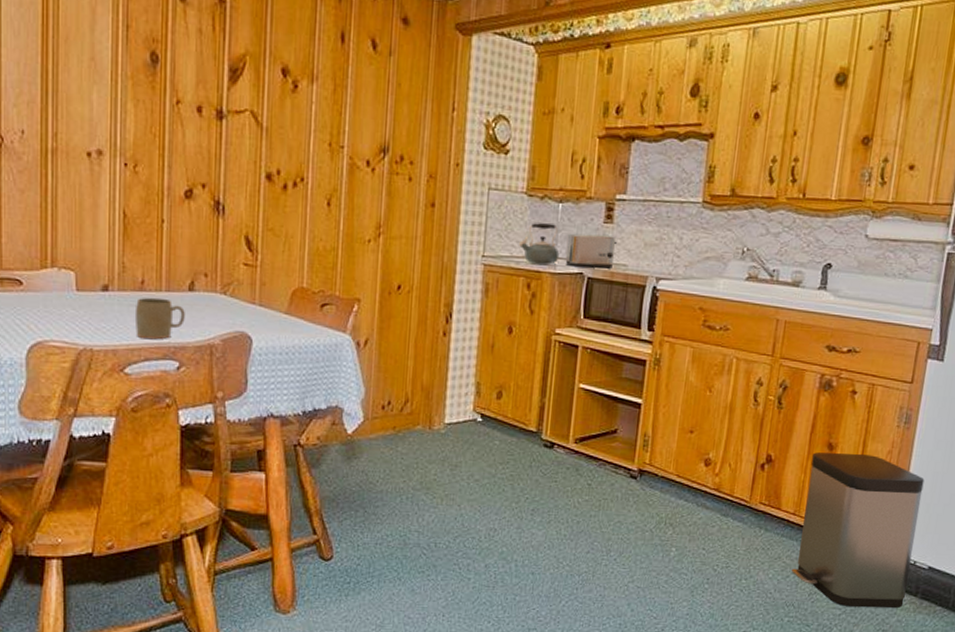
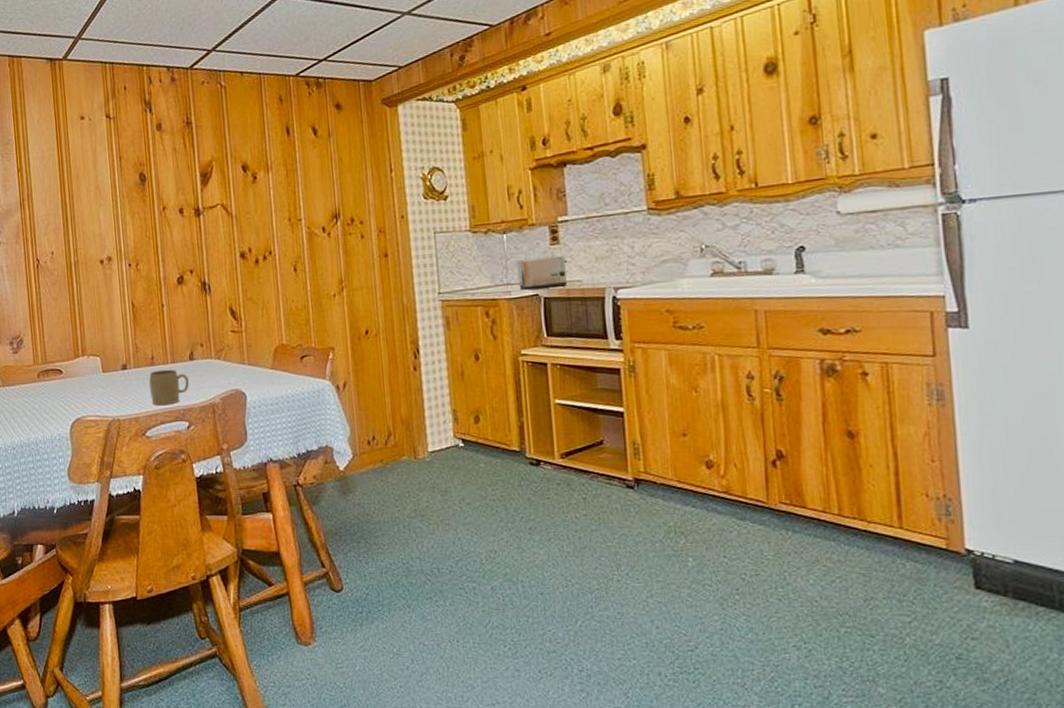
kettle: present [518,223,560,265] -> none [470,254,513,294]
pedal bin: present [792,452,925,608] -> none [830,439,992,612]

